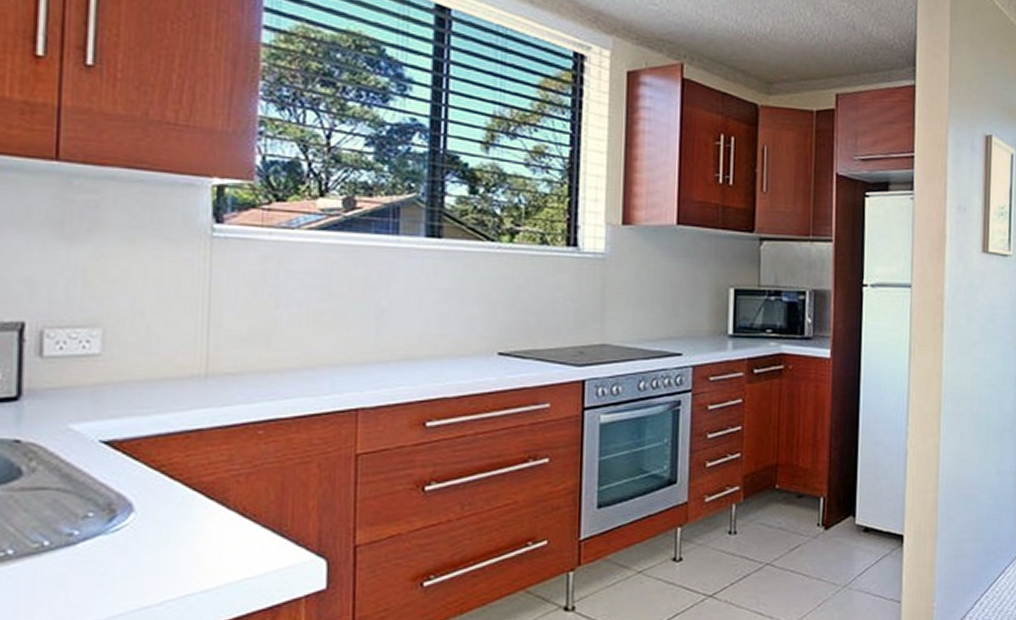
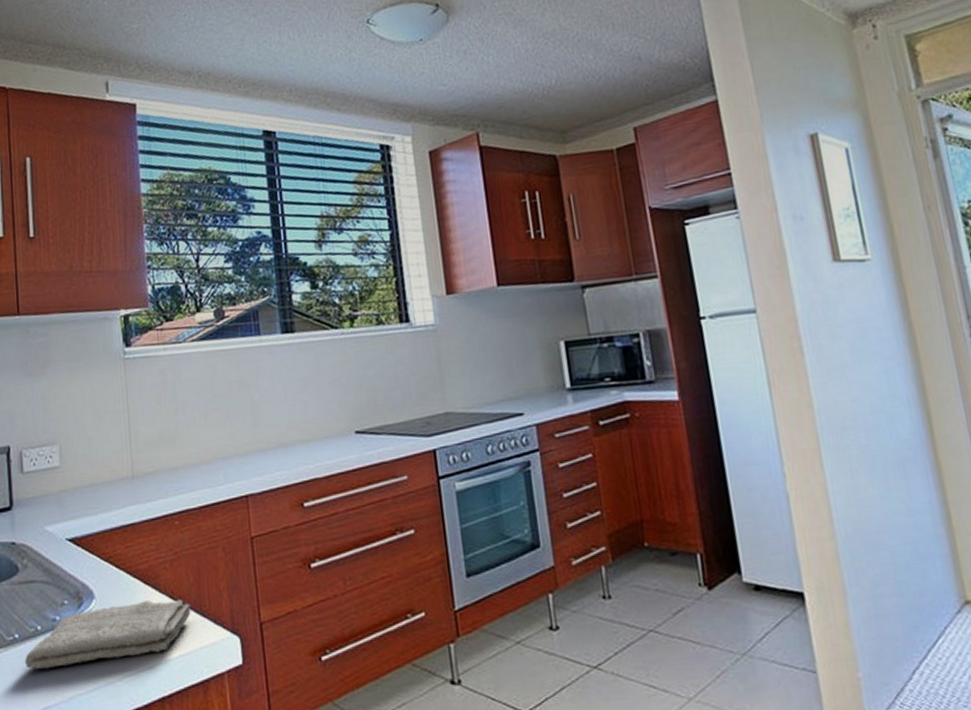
washcloth: none [20,517,267,591] -> present [25,599,191,669]

